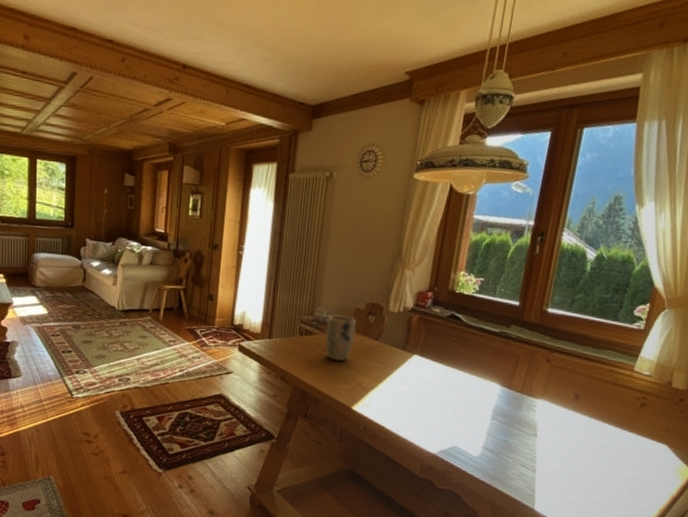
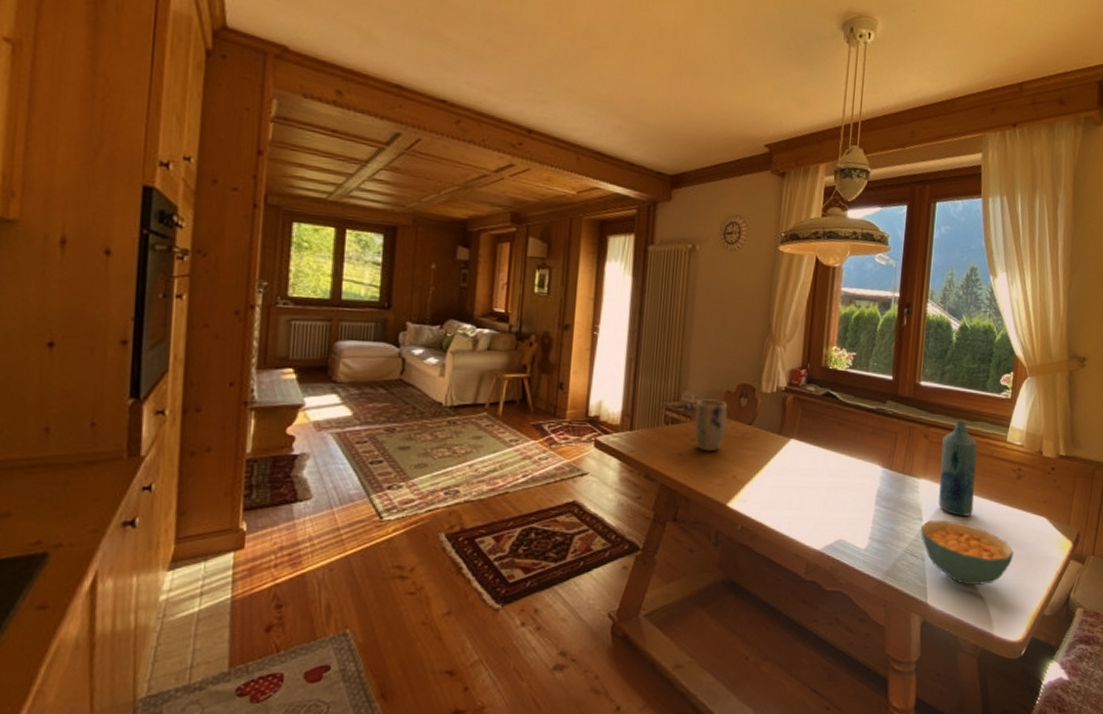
cereal bowl: none [534,438,628,499] -> present [920,520,1014,586]
bottle: none [554,348,602,437] -> present [938,421,978,516]

